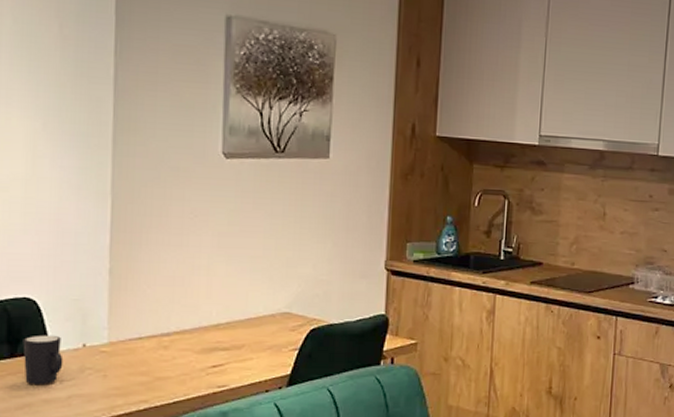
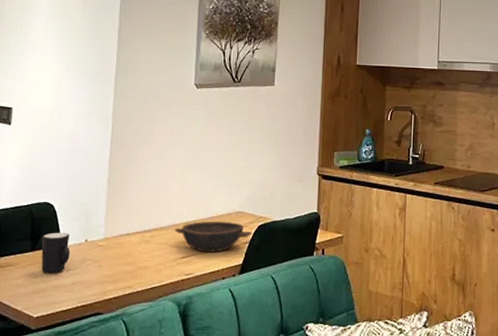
bowl: none [201,323,303,361] -> present [174,221,253,252]

